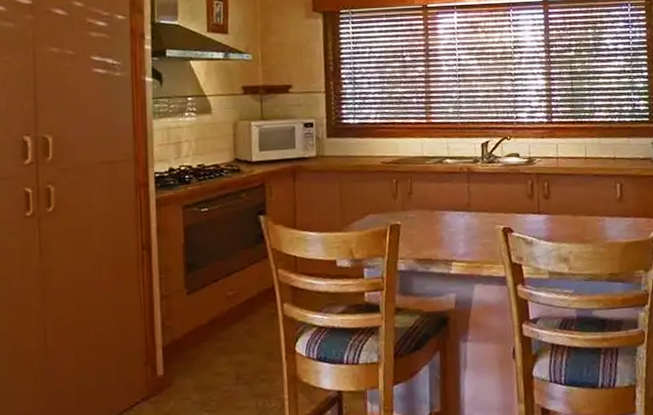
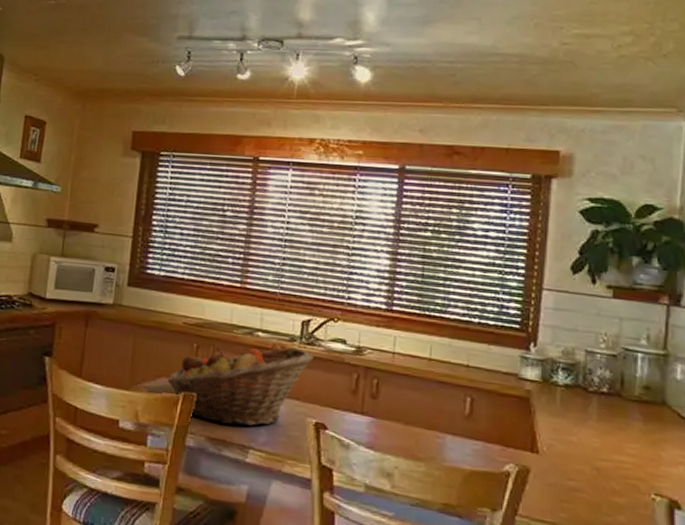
fruit basket: none [374,167,496,246] -> present [167,347,315,427]

